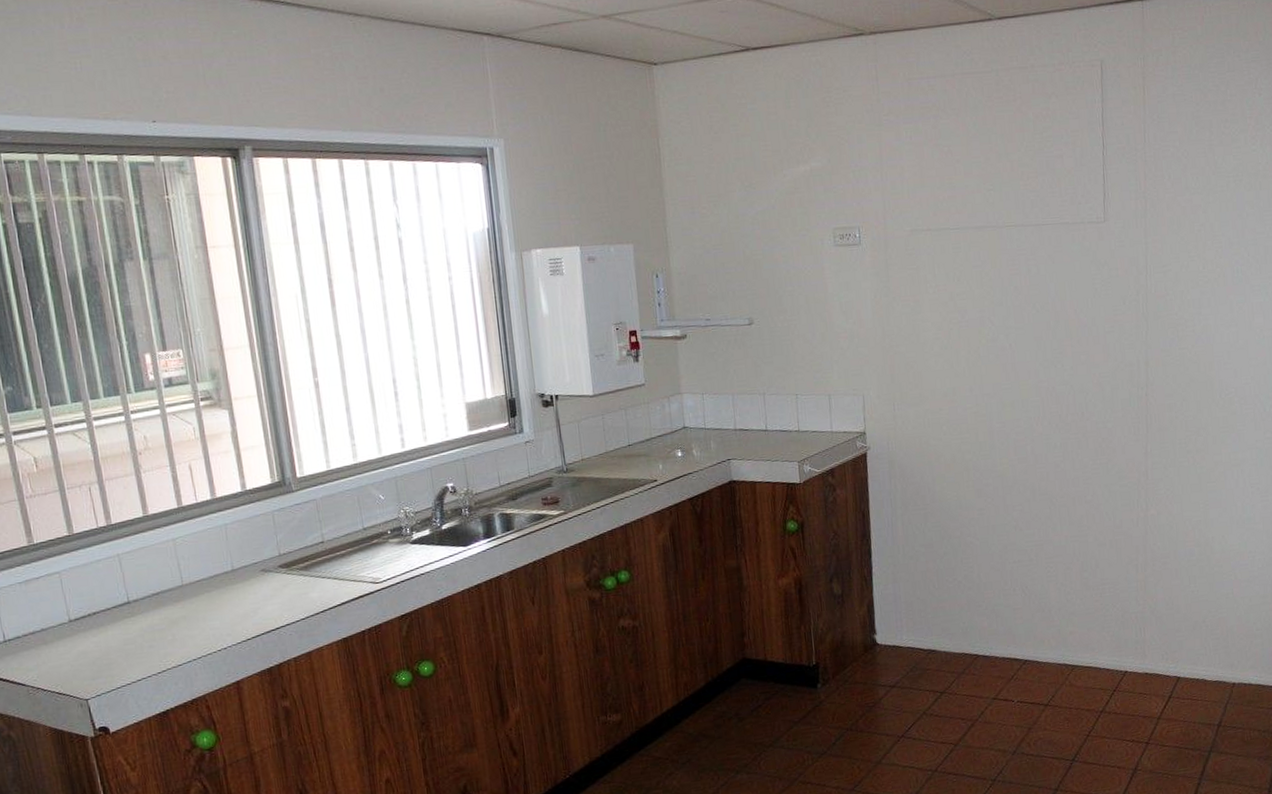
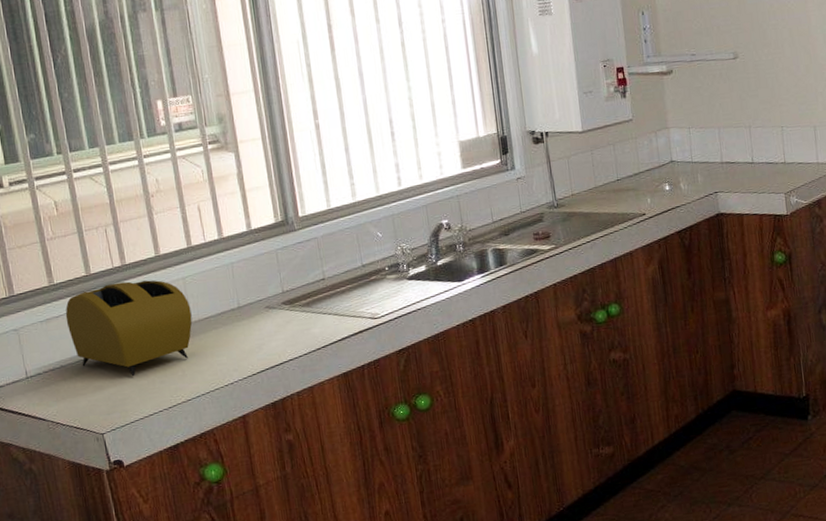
toaster: none [46,541,183,641] -> present [65,280,193,377]

